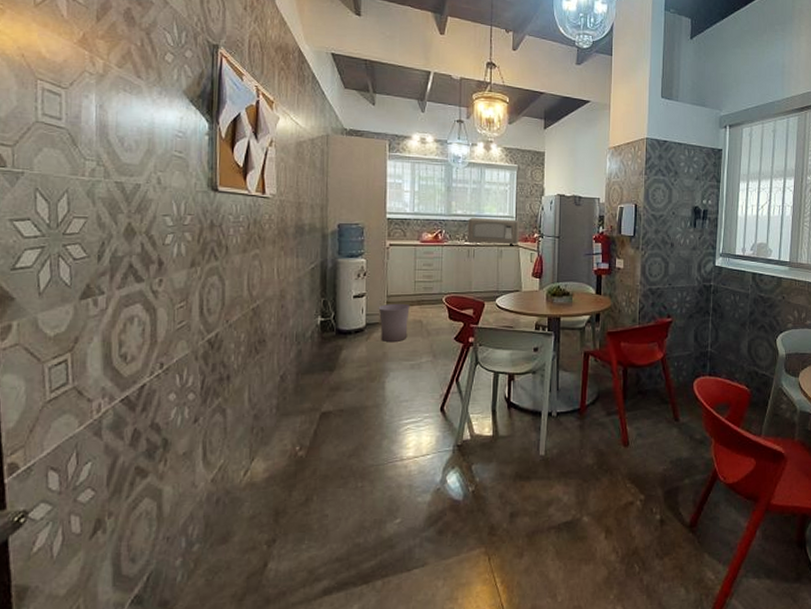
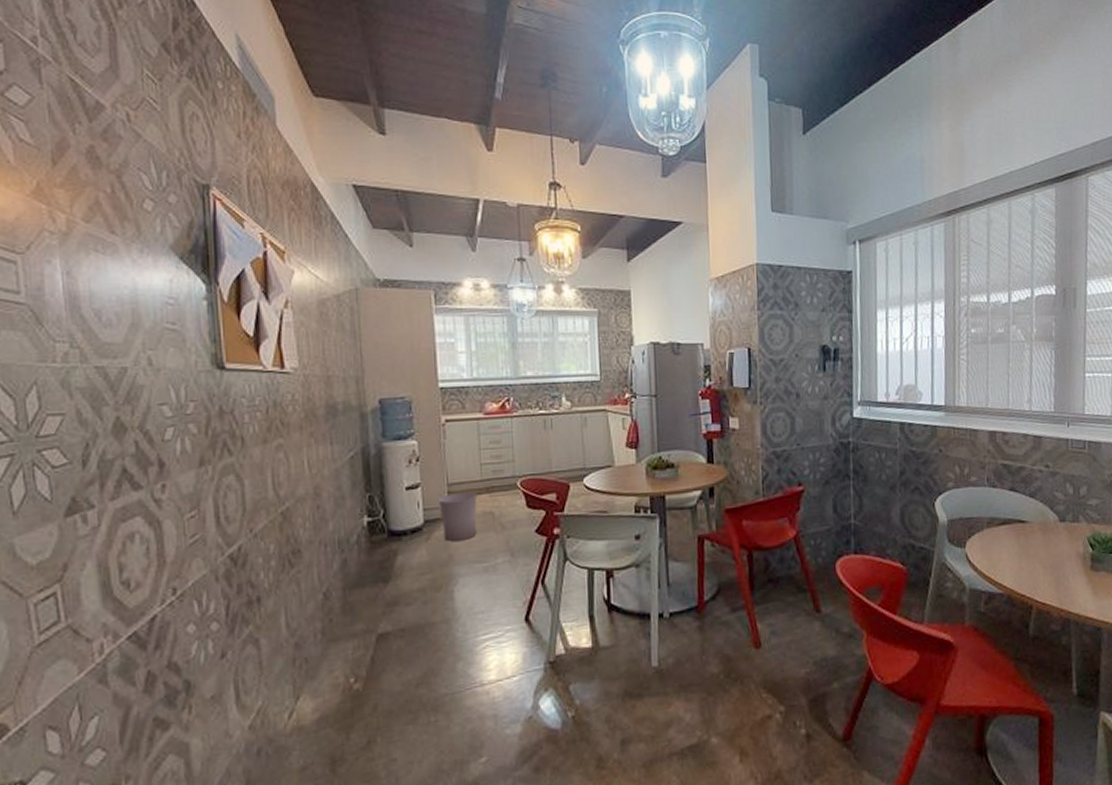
microwave: present [467,217,519,246] -> none [541,377,606,412]

